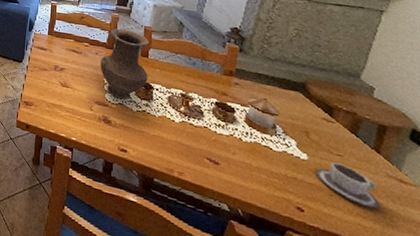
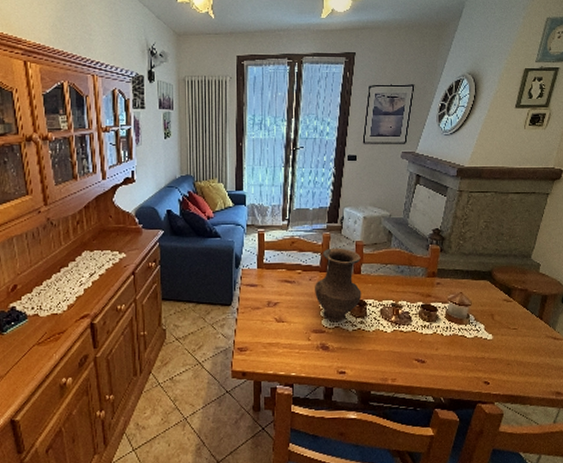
cup: present [316,162,381,209] -> none [498,336,541,367]

